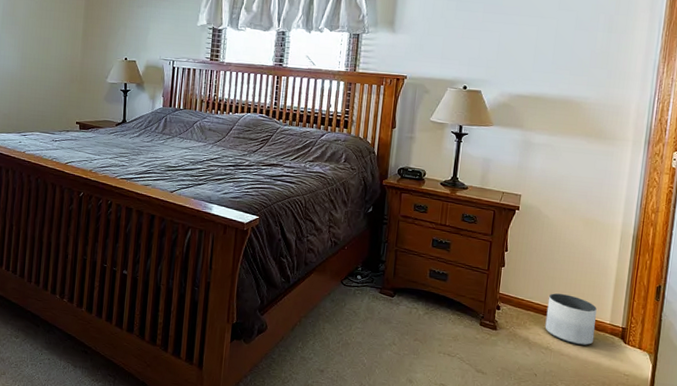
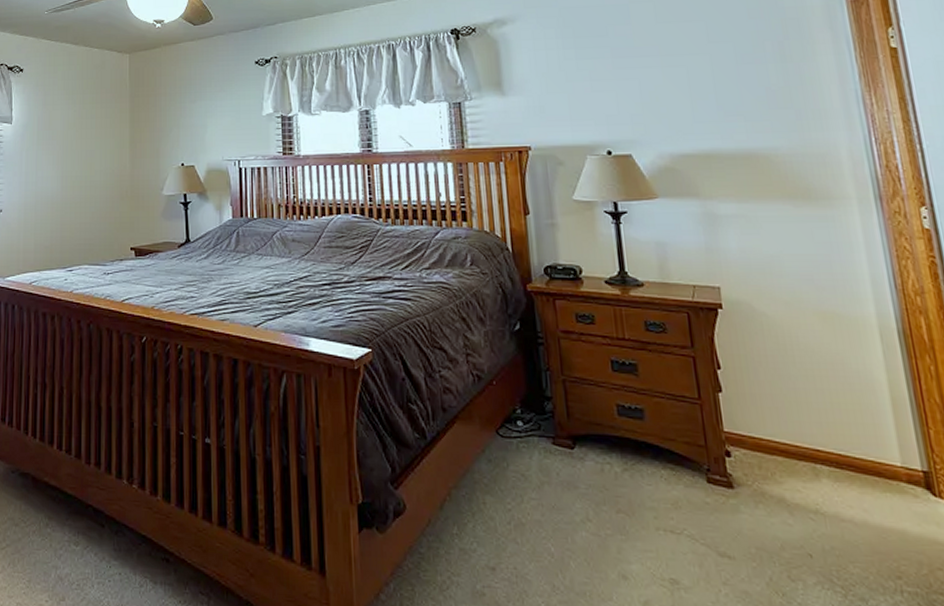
planter: present [545,293,597,346] -> none [797,426,886,503]

